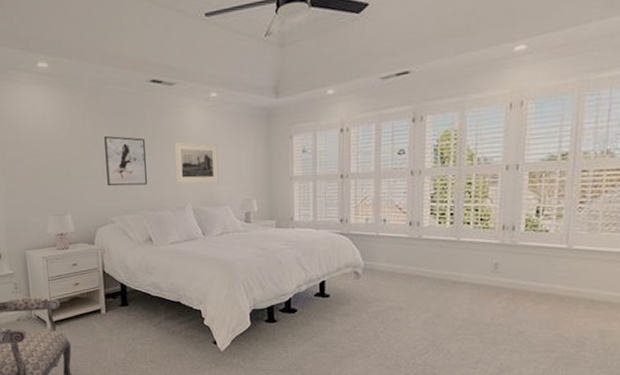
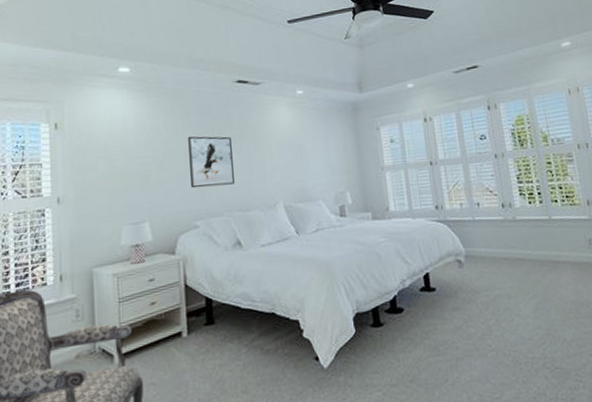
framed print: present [175,142,219,184] -> none [263,138,310,181]

